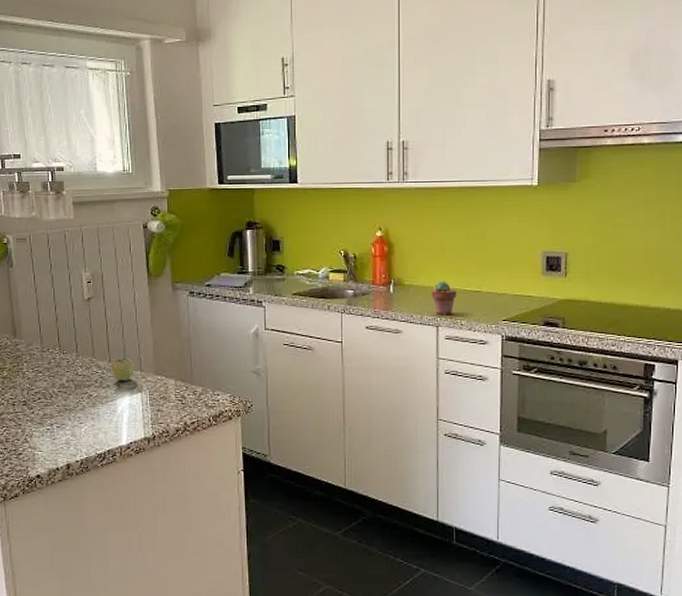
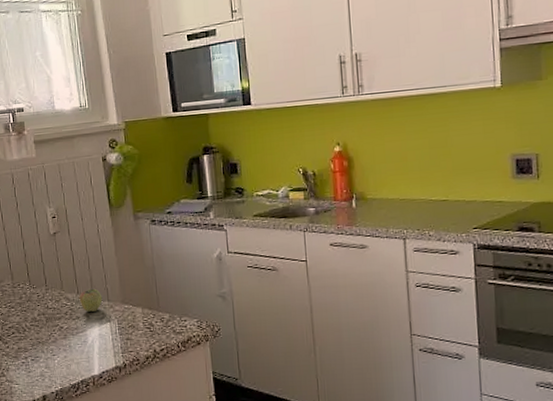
potted succulent: present [431,281,457,315] -> none [396,192,423,227]

